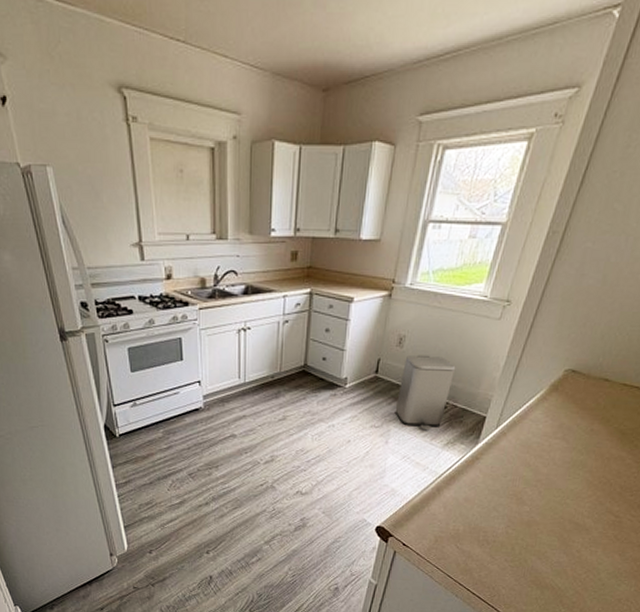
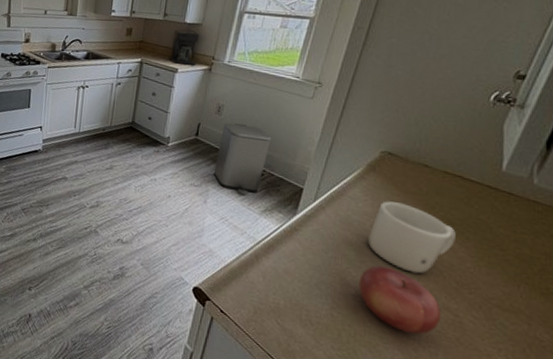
coffee maker: none [342,249,377,292] -> present [168,29,199,65]
fruit: none [533,482,605,538] -> present [358,265,442,335]
mug: none [545,419,626,485] -> present [368,201,456,274]

